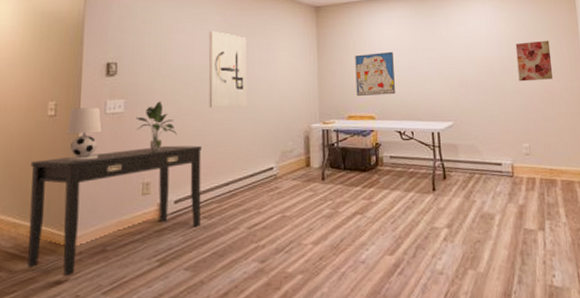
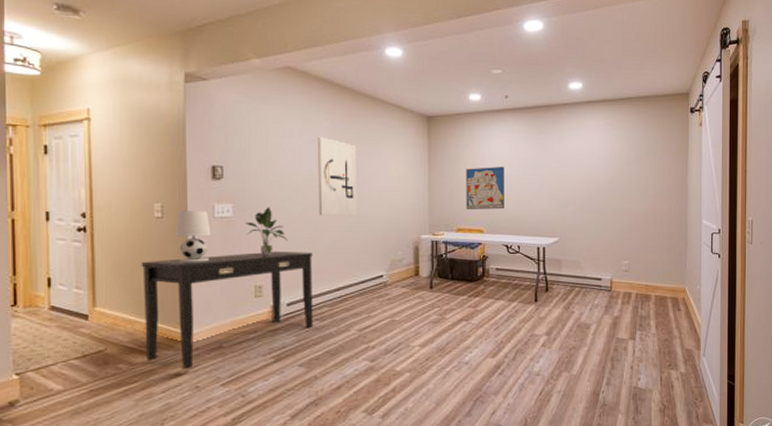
wall art: present [515,40,553,82] -> none [625,161,659,202]

